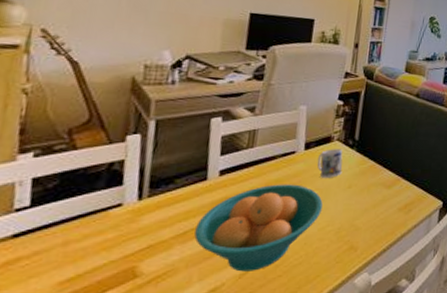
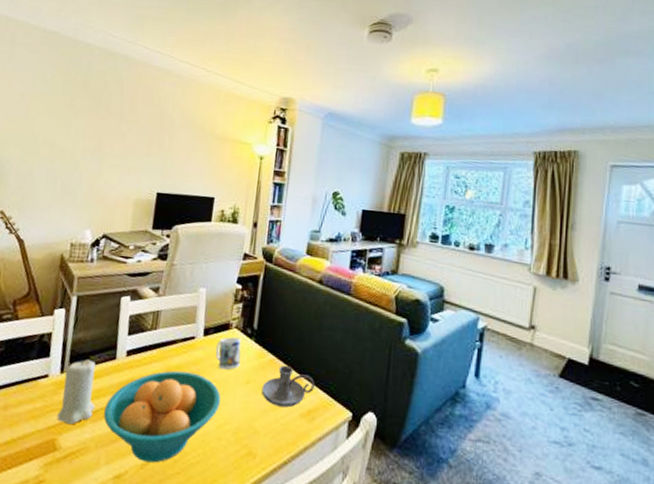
candle: none [136,183,184,250] -> present [57,359,96,425]
candle holder: none [362,169,411,205] -> present [261,365,315,408]

